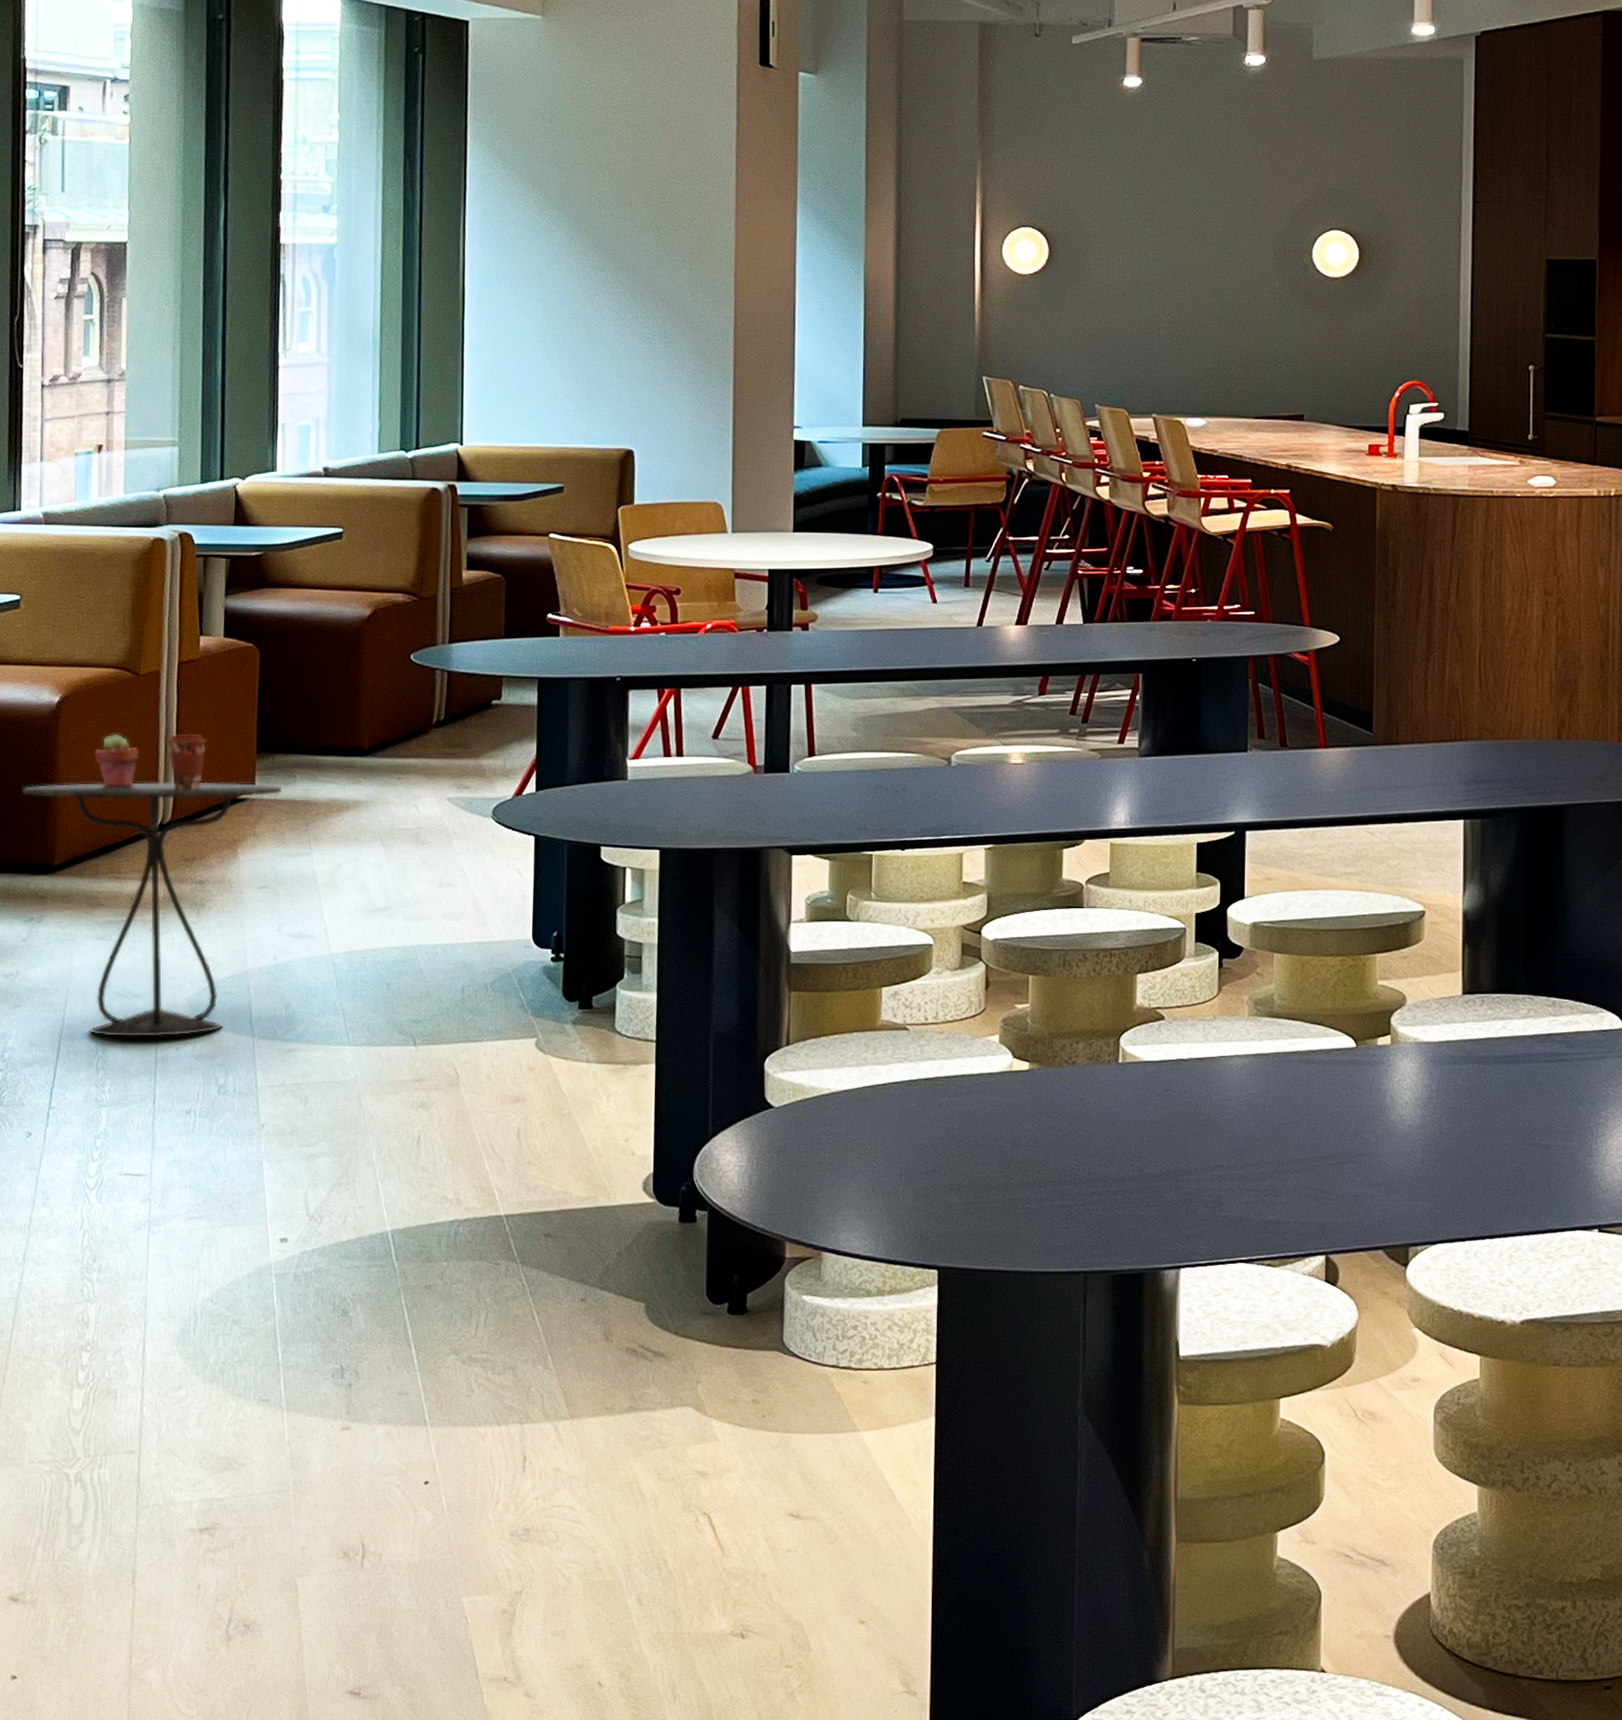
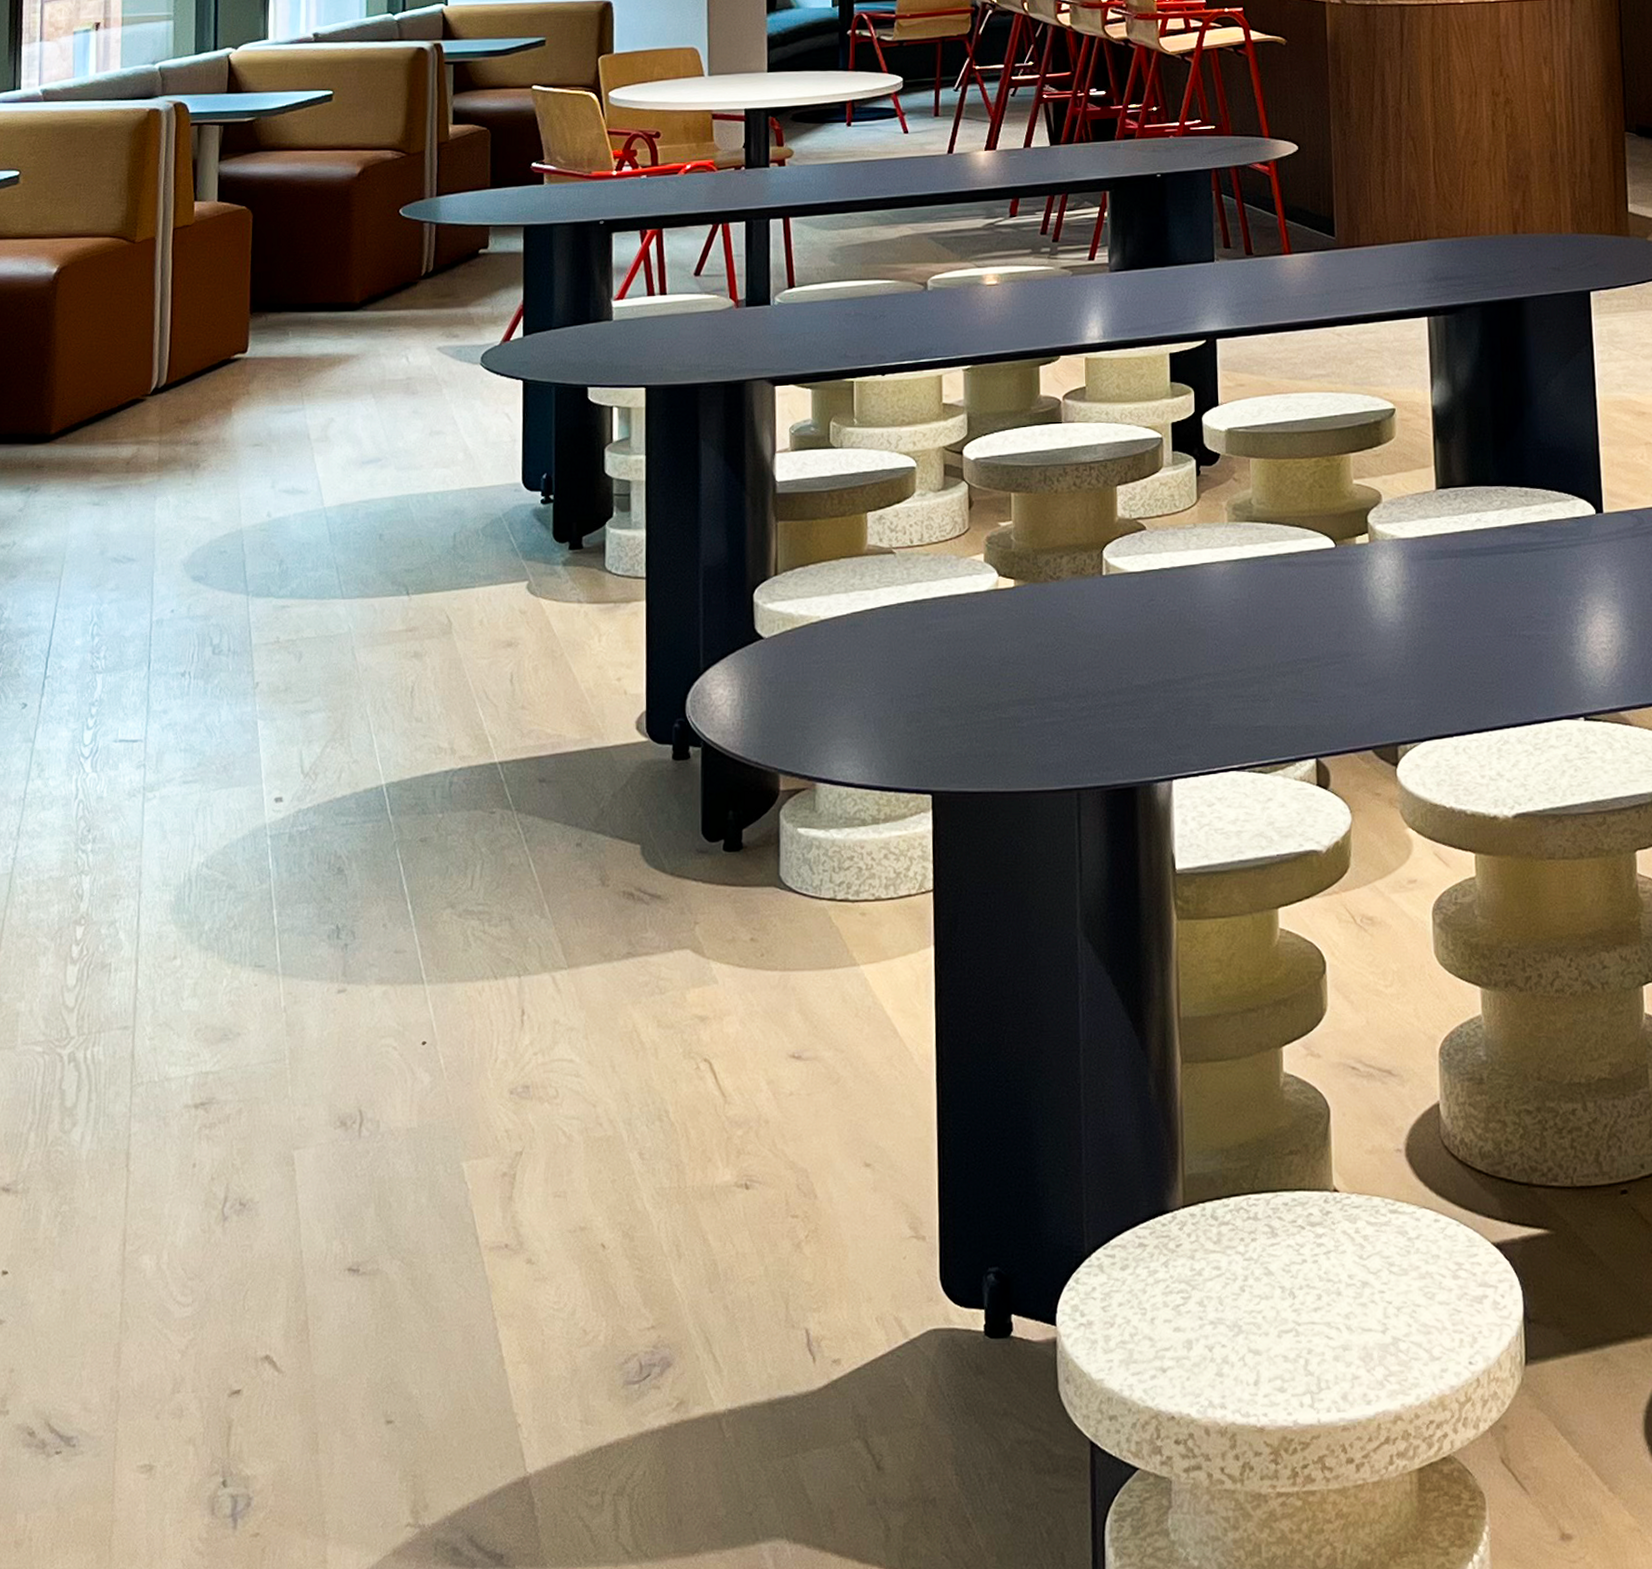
side table: present [23,782,281,1037] -> none [21,342,274,602]
potted succulent: present [93,734,140,788] -> none [90,301,135,355]
coffee cup: present [167,734,207,791] -> none [162,298,201,354]

